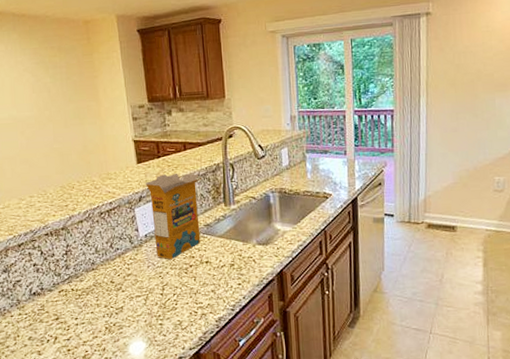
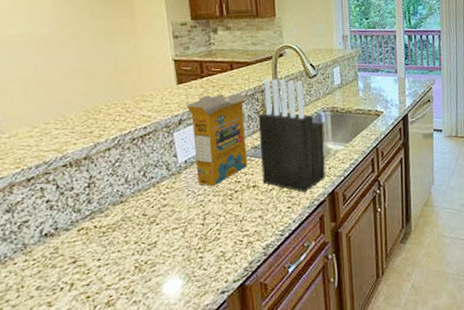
knife block: none [209,159,274,271] -> present [258,79,326,193]

